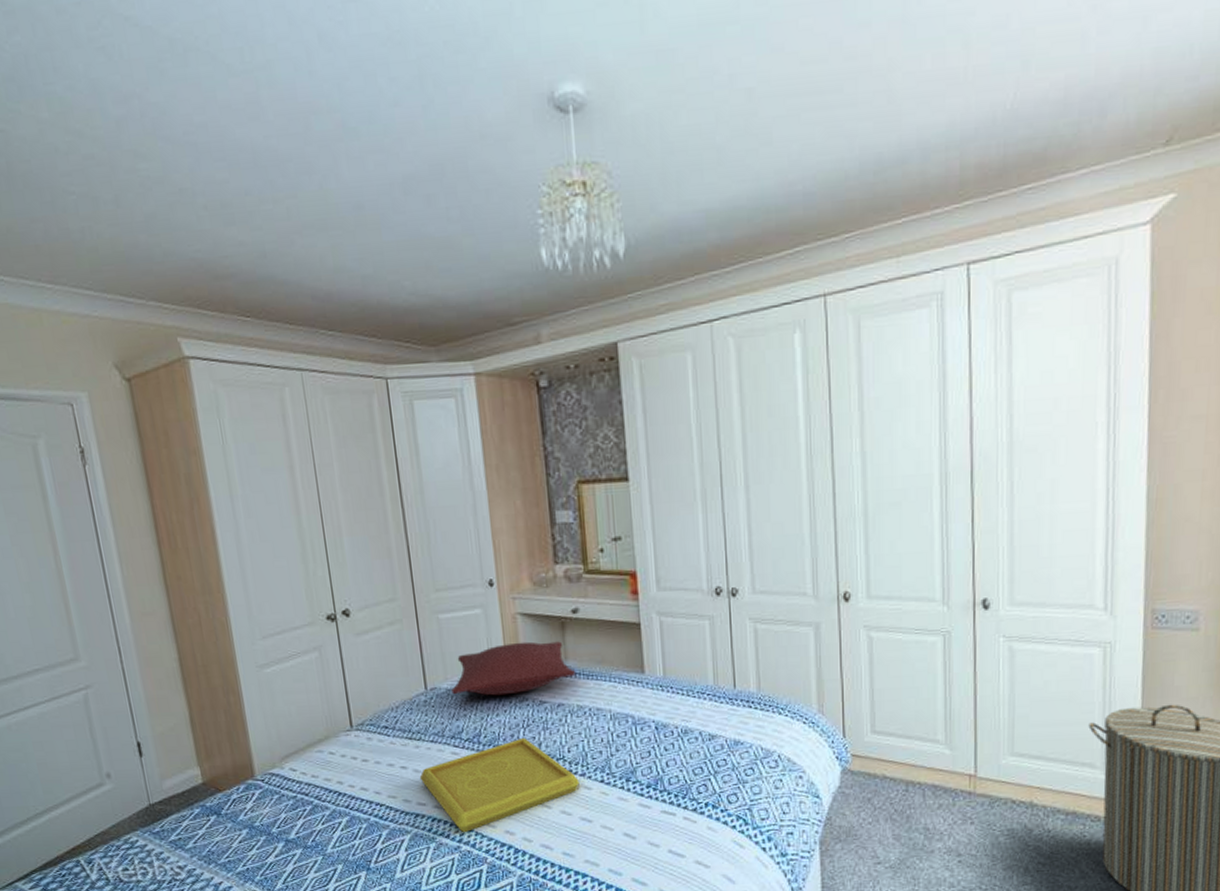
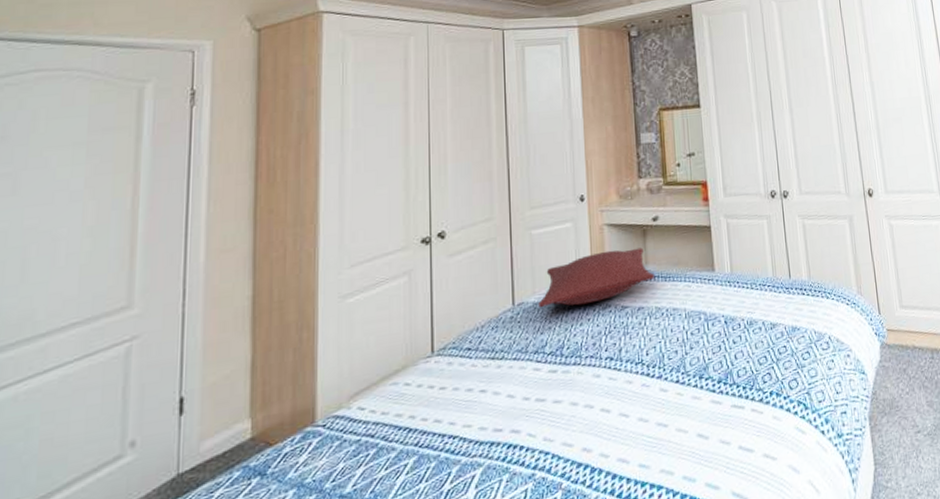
serving tray: present [419,737,580,833] -> none [498,344,656,458]

